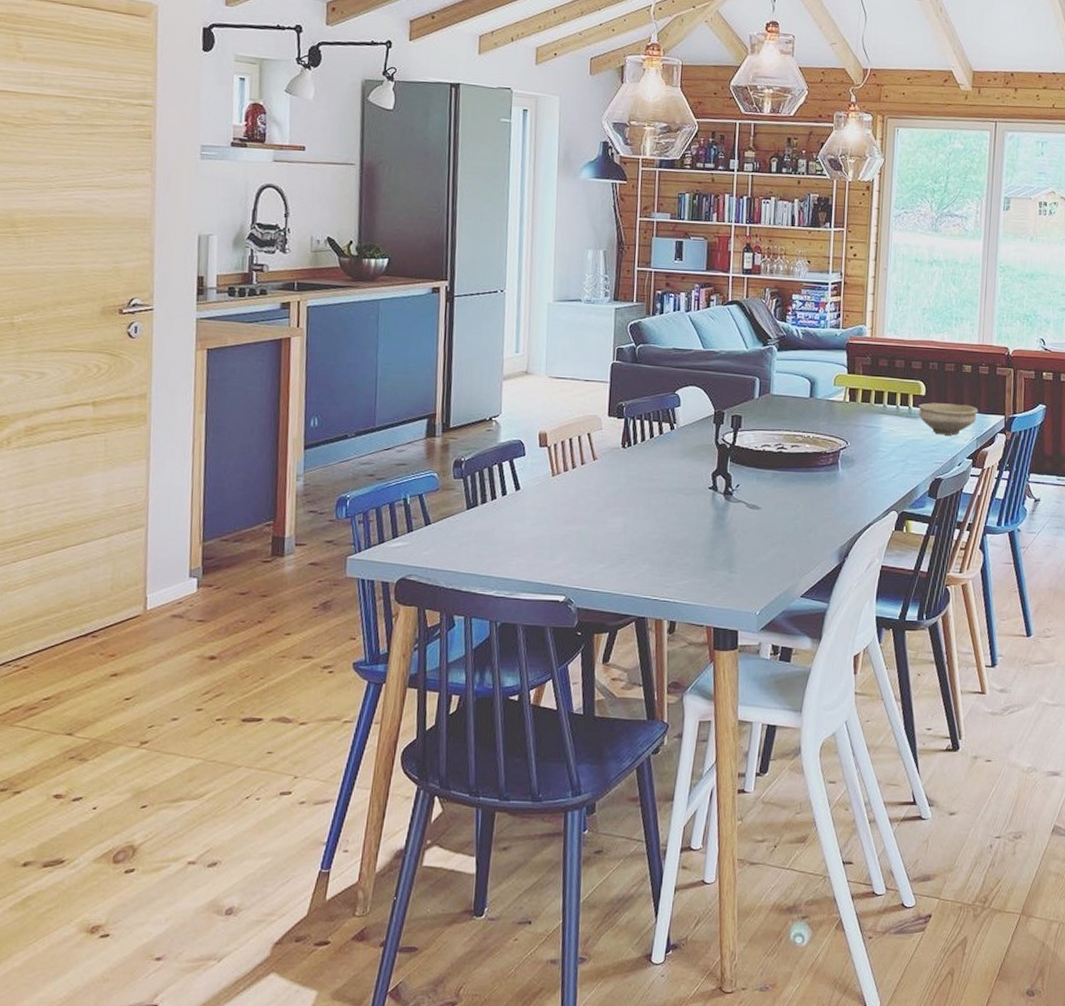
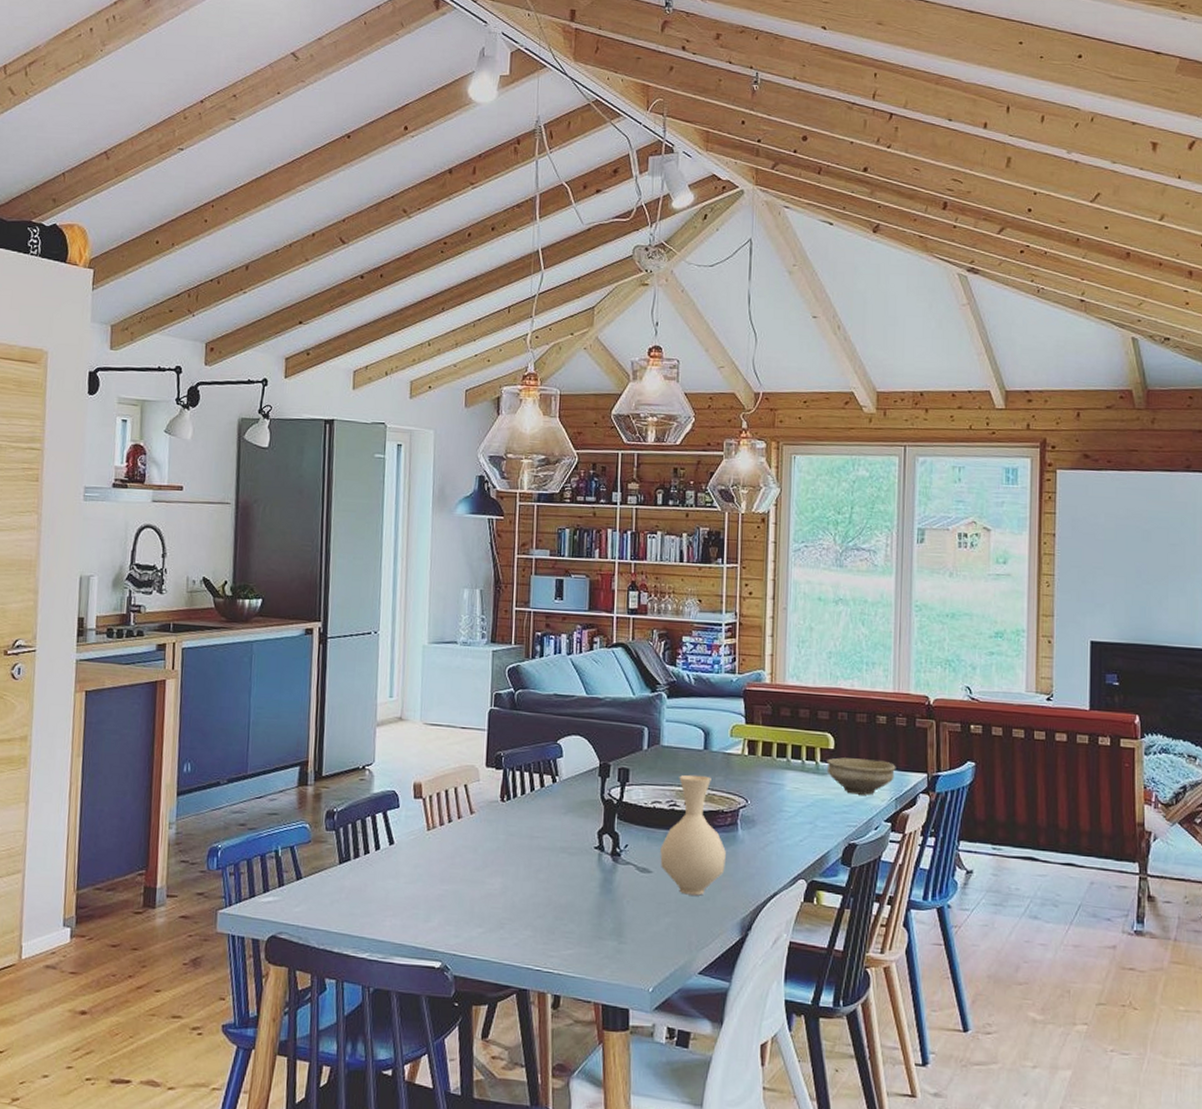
vase: none [768,420,827,528] -> present [660,774,726,896]

